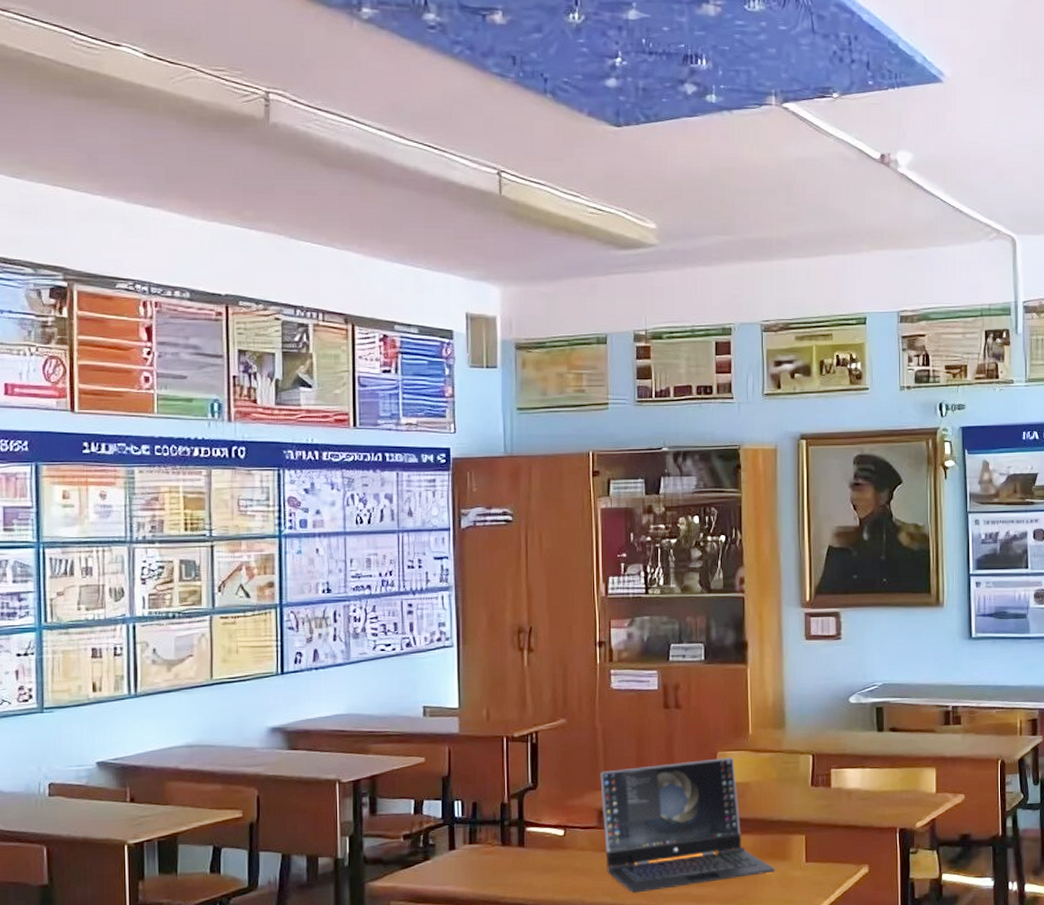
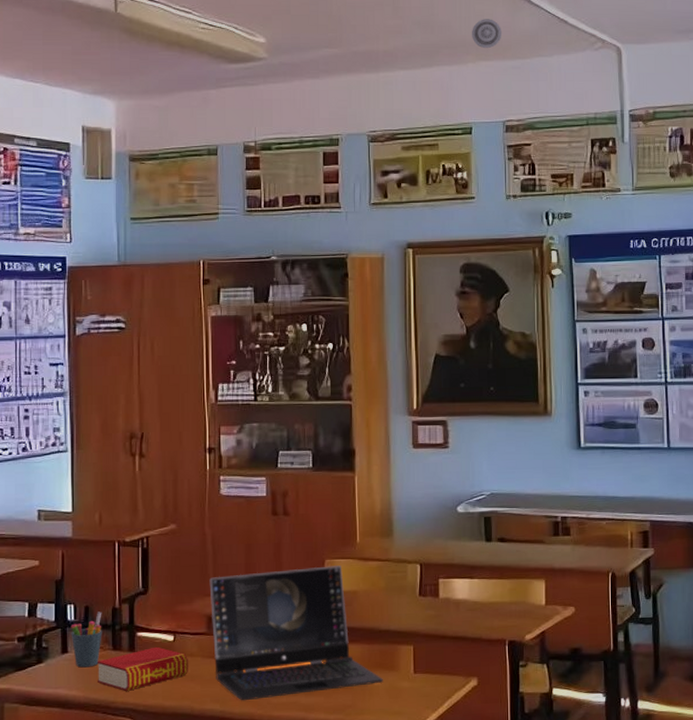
pen holder: none [458,807,491,864] -> present [71,611,102,668]
book: none [486,841,579,886] -> present [98,646,188,691]
smoke detector: none [867,207,898,238] -> present [472,19,502,49]

